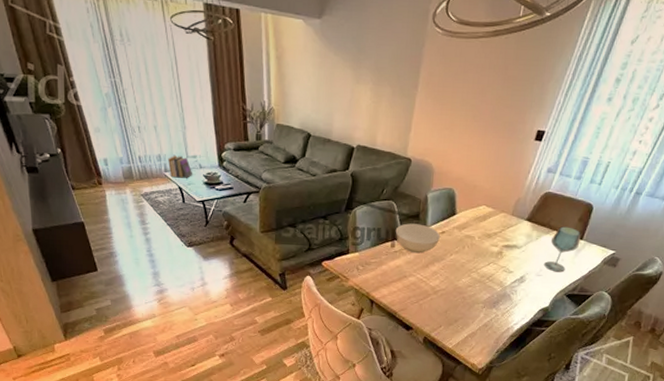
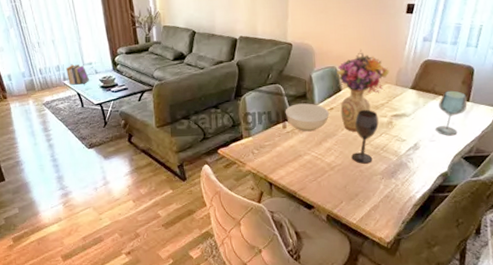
flower arrangement: none [451,172,508,258] -> present [336,48,389,132]
wine glass: none [456,236,489,291] -> present [351,109,379,164]

